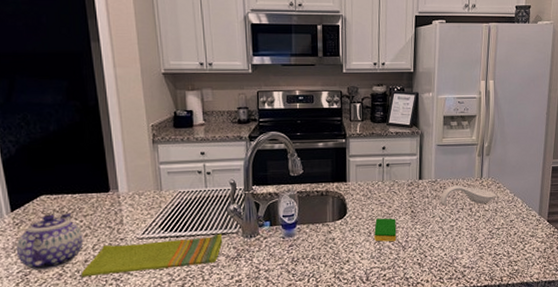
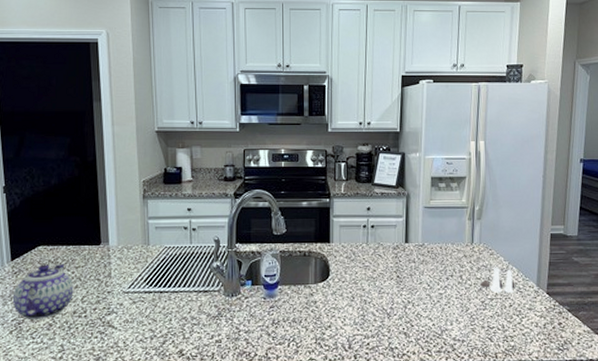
dish towel: present [81,233,223,278] -> none [69,291,205,329]
dish sponge: present [374,218,397,242] -> none [357,282,381,308]
spoon rest: present [440,185,496,206] -> none [427,250,489,272]
salt and pepper shaker set: none [488,199,520,223] -> present [480,267,515,293]

